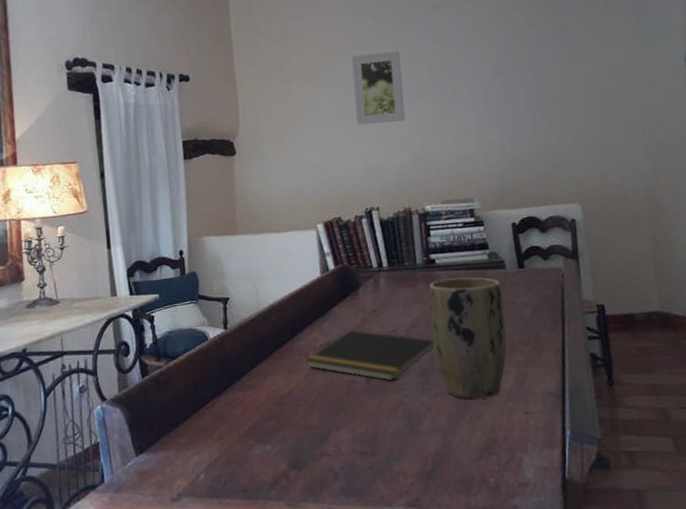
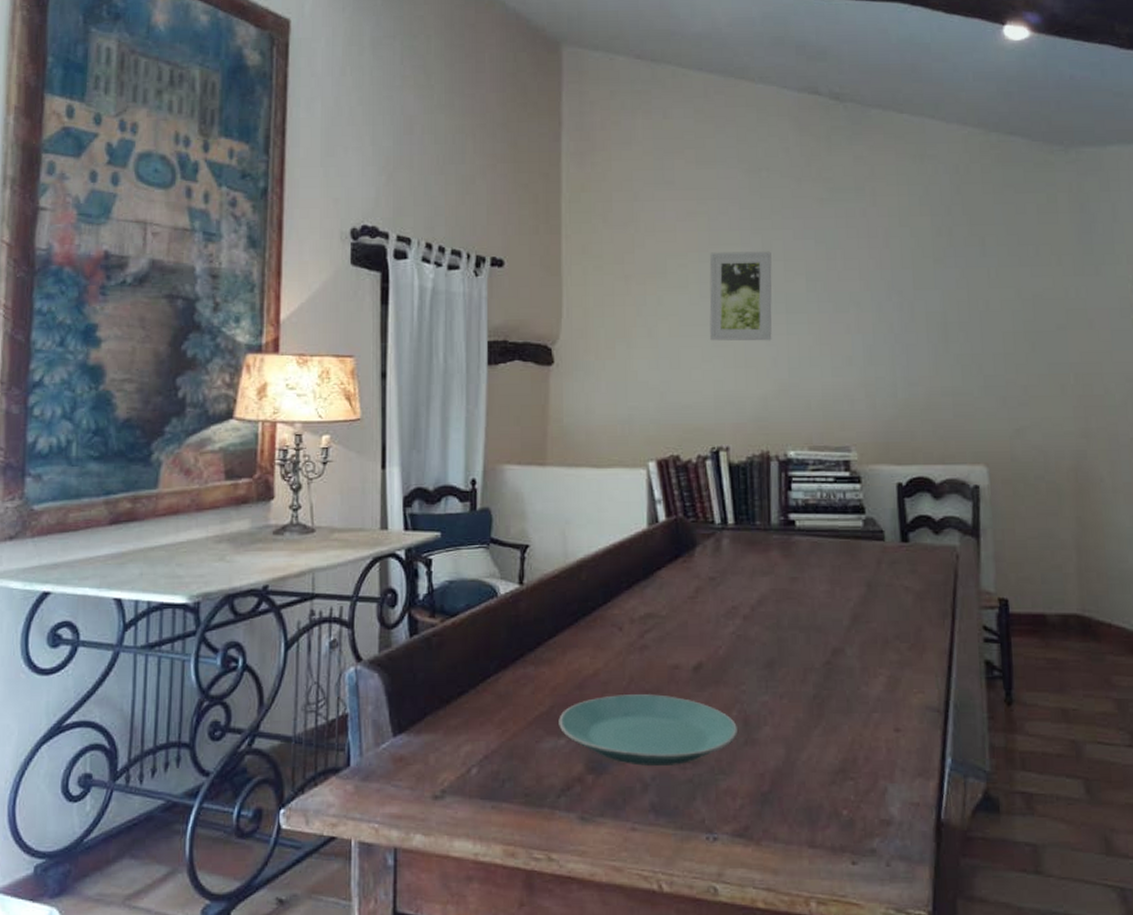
plate: none [264,403,404,460] -> present [559,694,737,767]
notepad: present [305,329,435,382] -> none [618,601,785,672]
plant pot: present [428,277,507,399] -> none [781,547,879,705]

